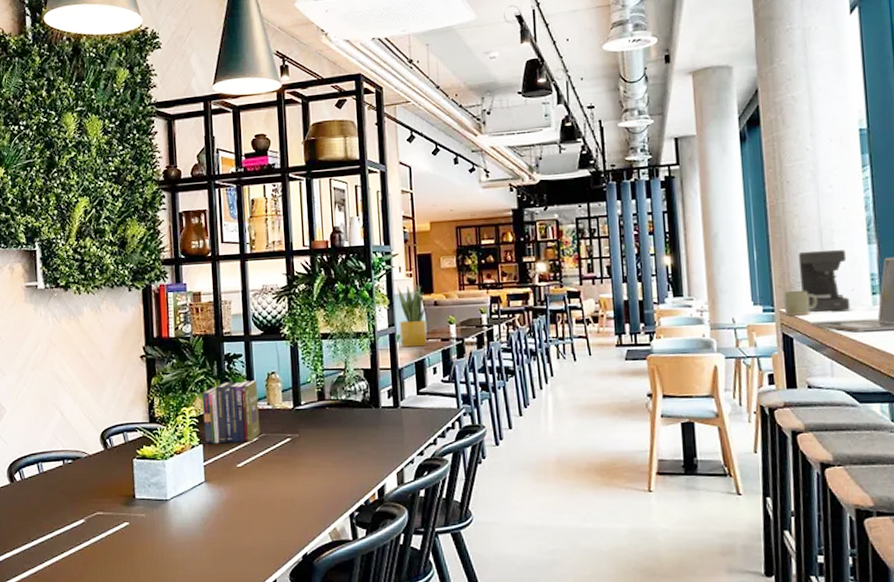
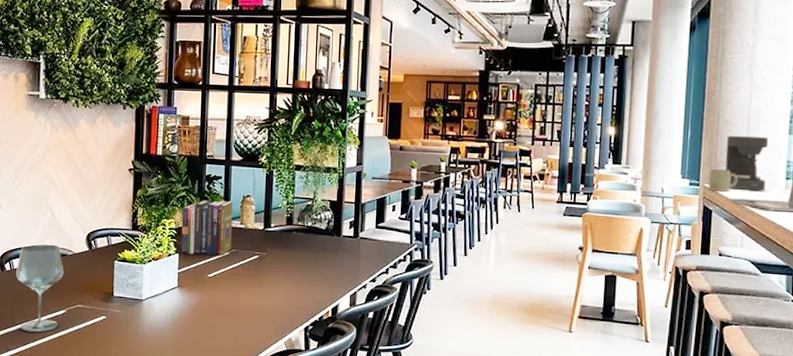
wine glass: none [26,447,80,548] -> present [15,244,64,333]
planter: present [398,285,428,348] -> none [366,129,395,186]

